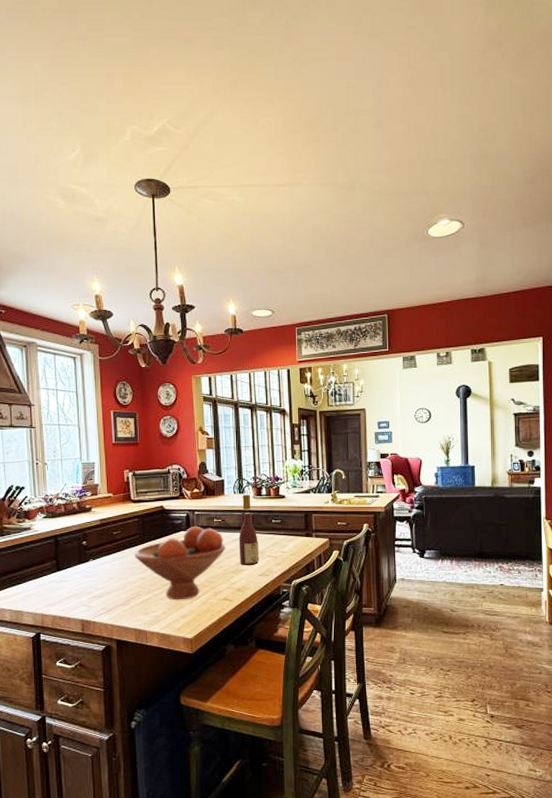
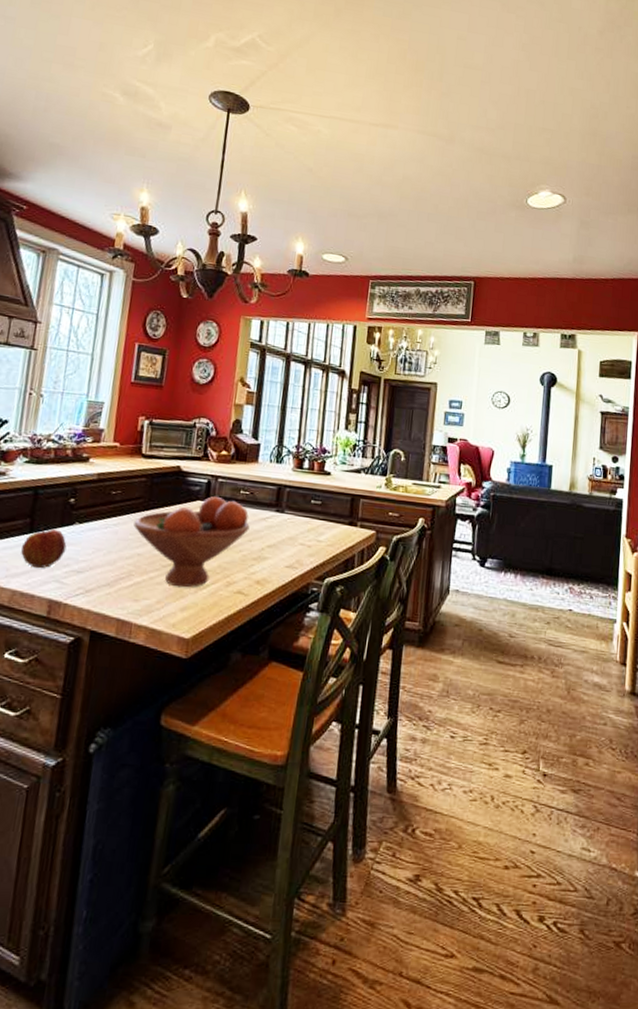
apple: none [54,566,87,598] -> present [21,527,67,569]
wine bottle: present [238,494,260,566] -> none [264,464,291,554]

